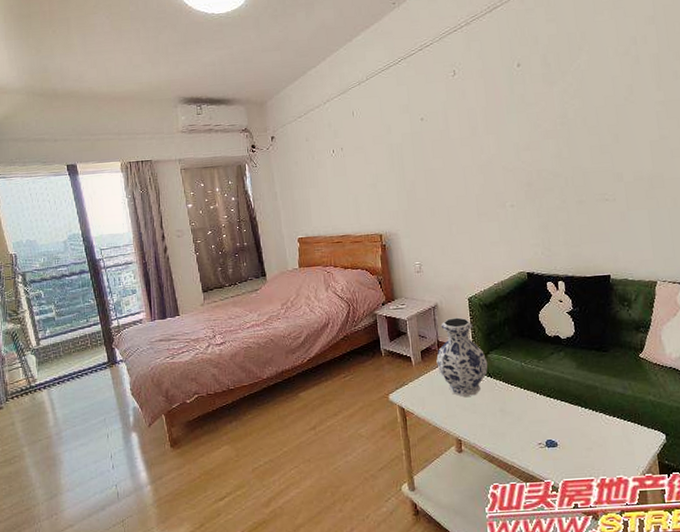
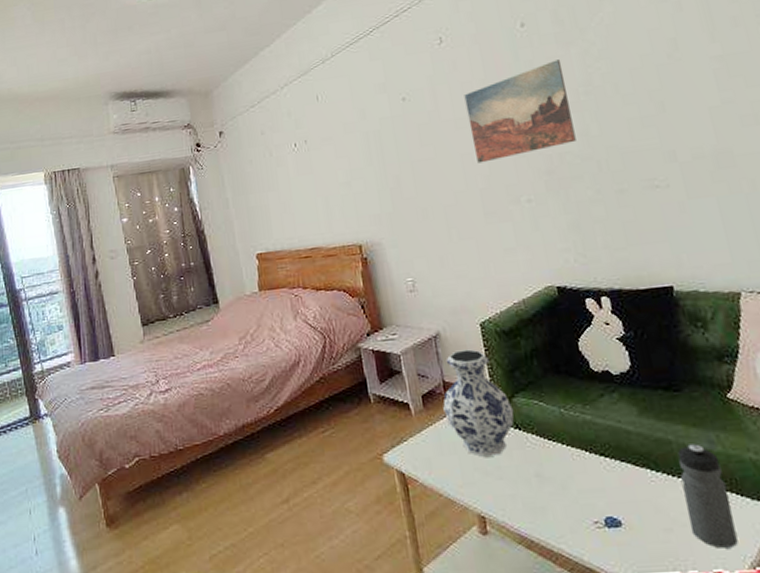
wall art: none [469,95,551,175] -> present [464,59,576,164]
water bottle: none [601,389,635,461] -> present [677,444,738,548]

